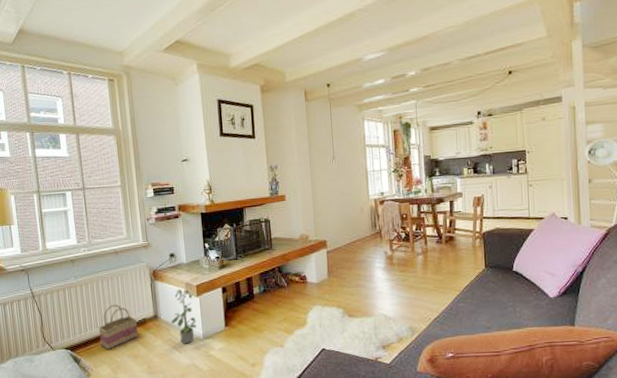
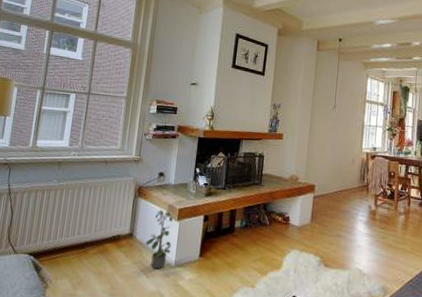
basket: present [98,304,139,351] -> none [66,214,111,263]

